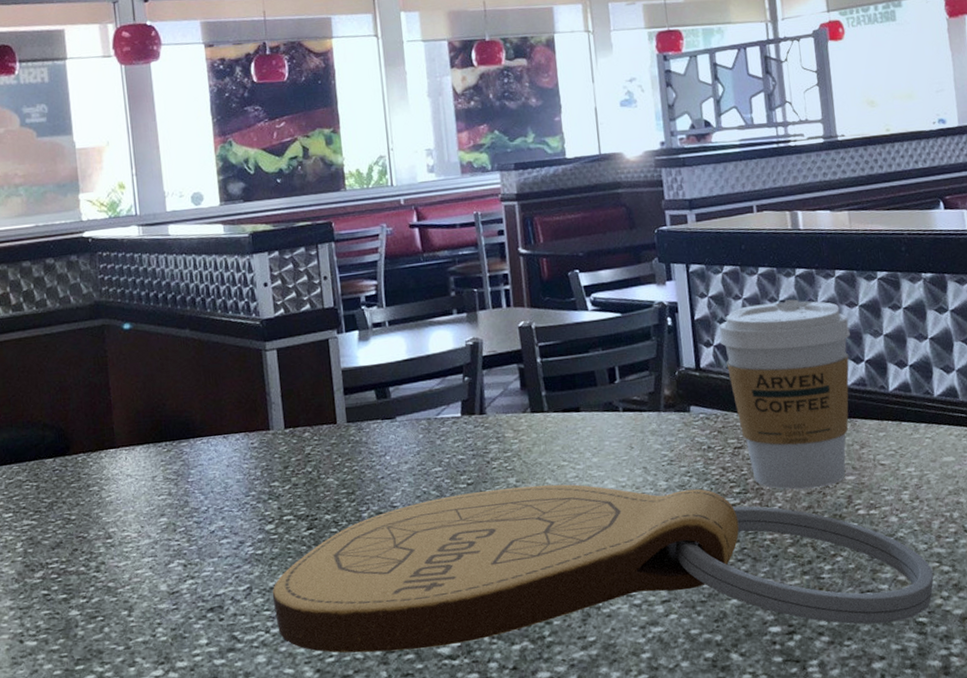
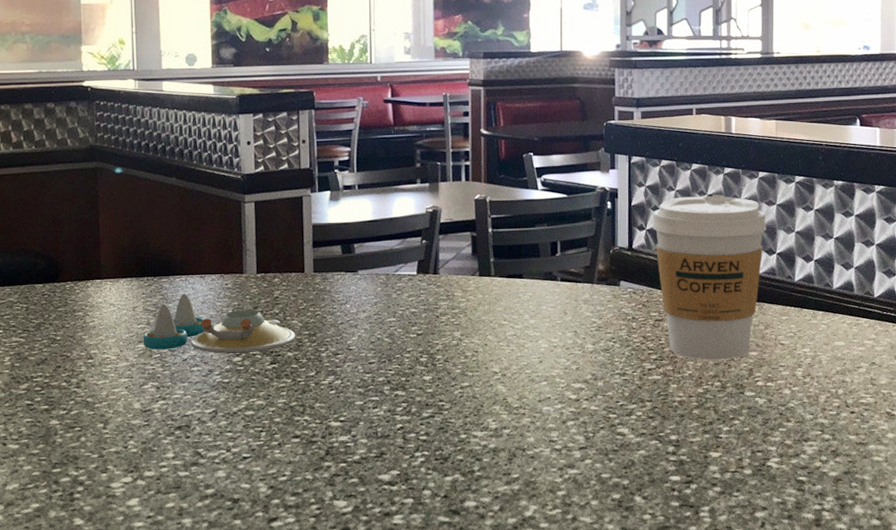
salt and pepper shaker set: none [165,457,333,523] -> present [143,293,296,354]
cutting board: present [272,484,934,653] -> none [235,340,816,480]

